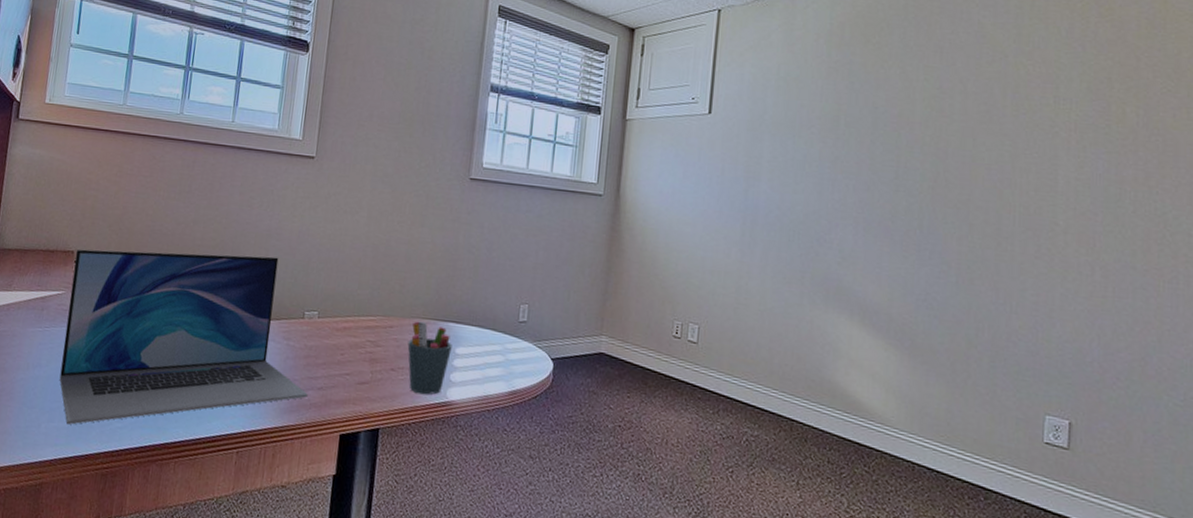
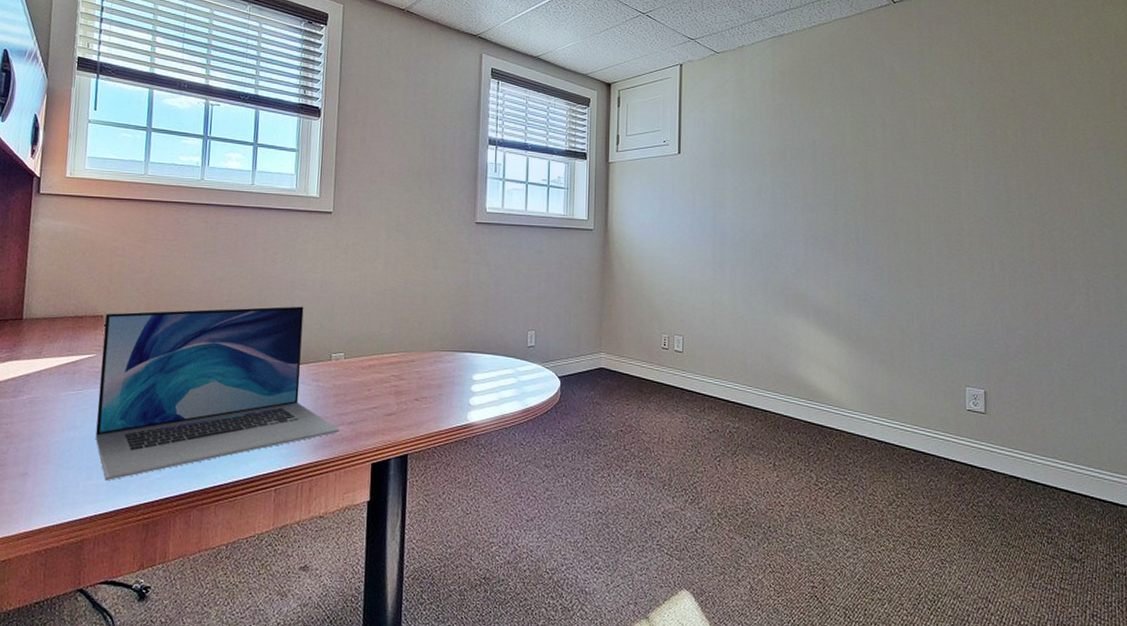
pen holder: present [407,321,452,395] -> none [429,354,469,420]

